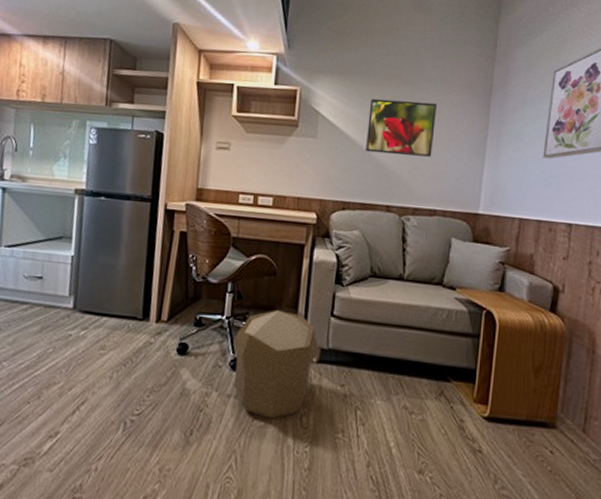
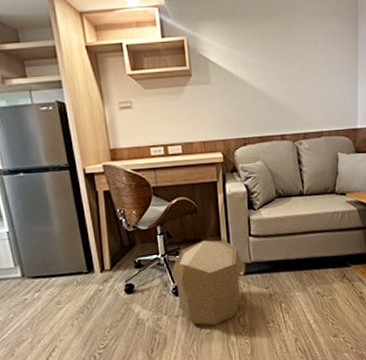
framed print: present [366,98,437,157] -> none [252,35,313,89]

